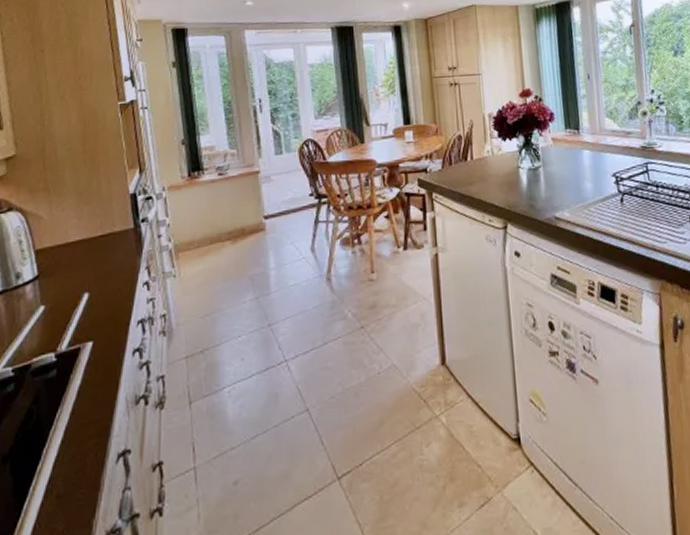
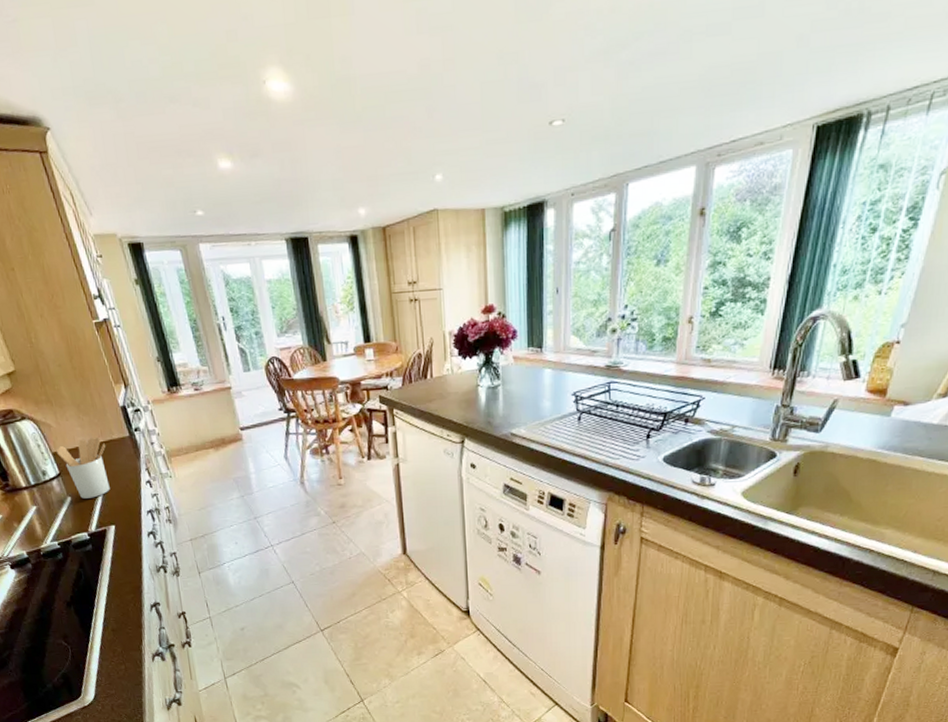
utensil holder: none [40,231,102,308] -> present [56,438,110,499]

